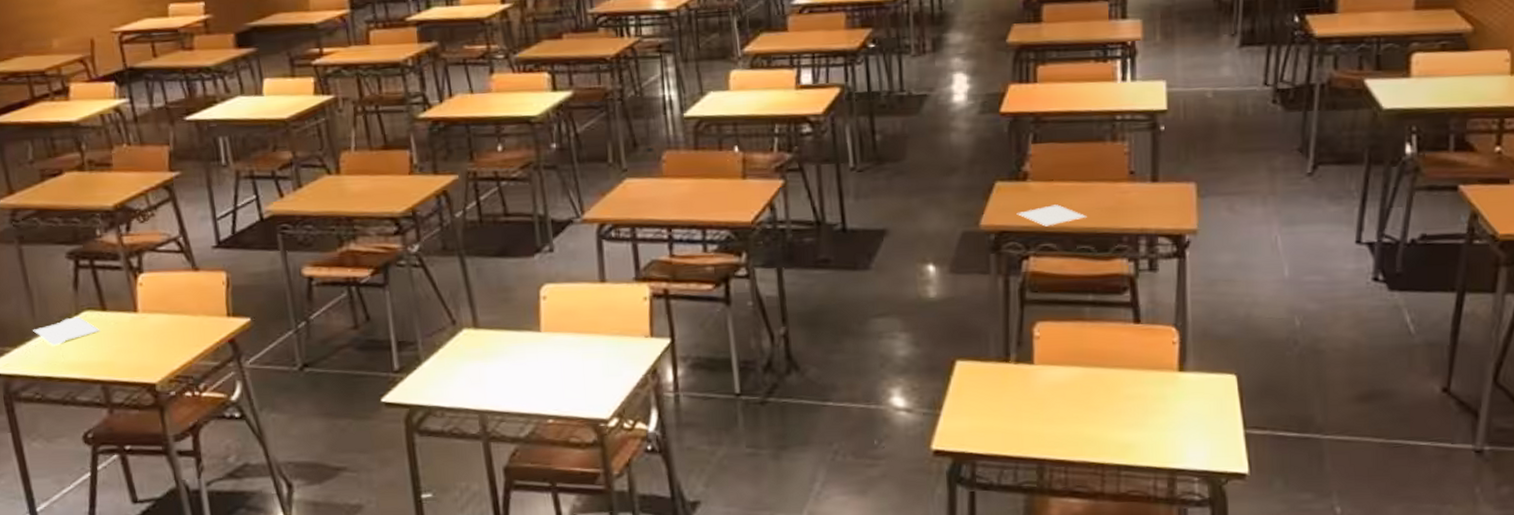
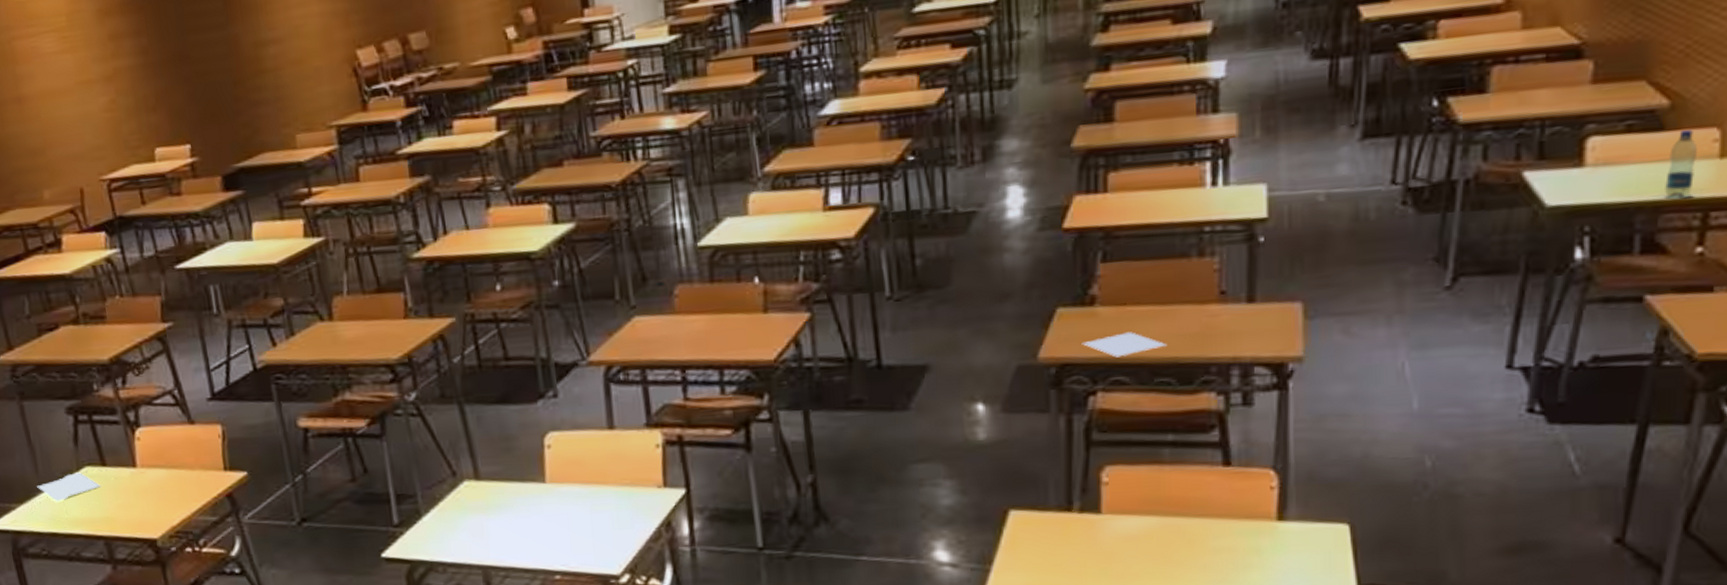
bottle: none [1470,51,1493,107] -> present [1663,130,1697,199]

